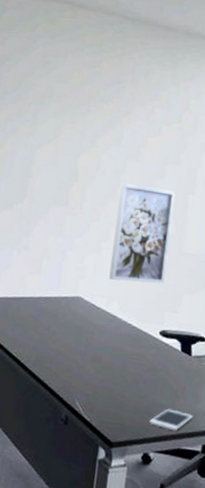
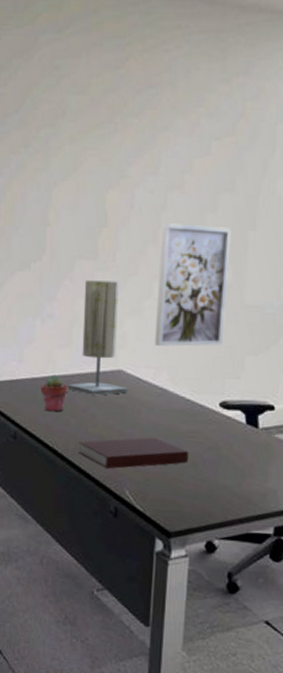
potted succulent: none [11,296,35,328] -> present [40,374,69,412]
table lamp: none [34,222,84,317] -> present [67,280,128,395]
notebook: none [39,354,132,382] -> present [78,437,189,469]
cell phone: present [149,408,193,431] -> none [212,490,263,515]

